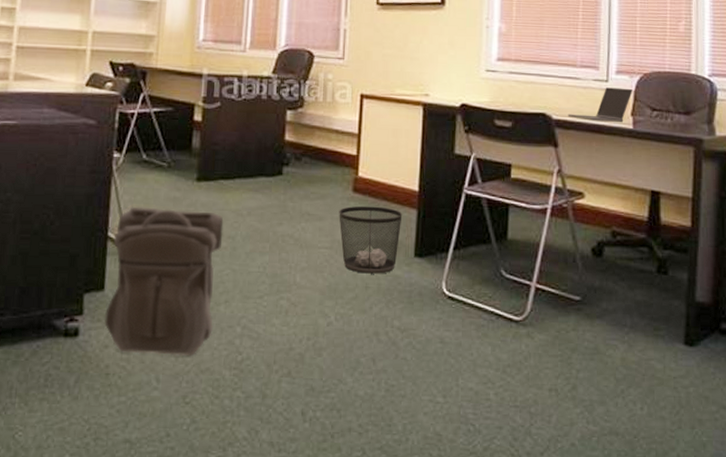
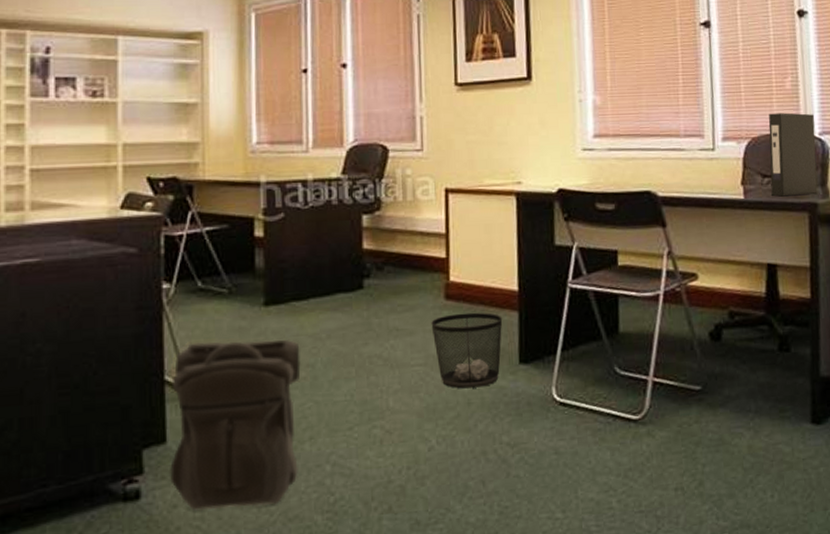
laptop computer: present [567,87,633,123] -> none [674,155,741,195]
binder: none [659,52,705,131] -> present [768,112,818,197]

